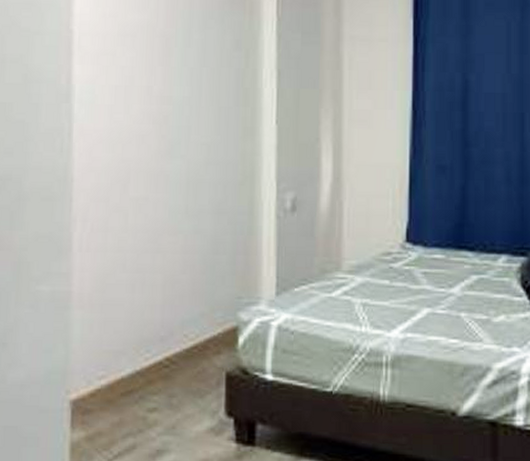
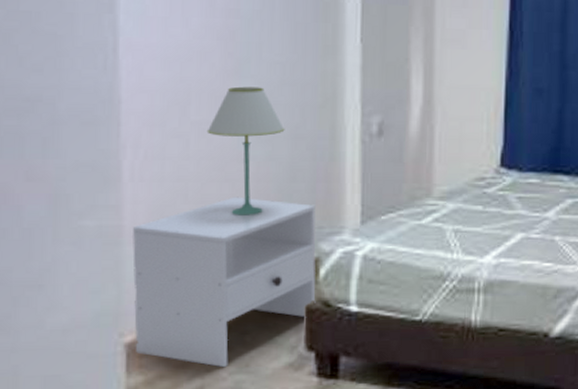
nightstand: none [79,267,235,429] -> present [133,196,316,368]
table lamp: none [143,166,209,285] -> present [206,86,285,215]

